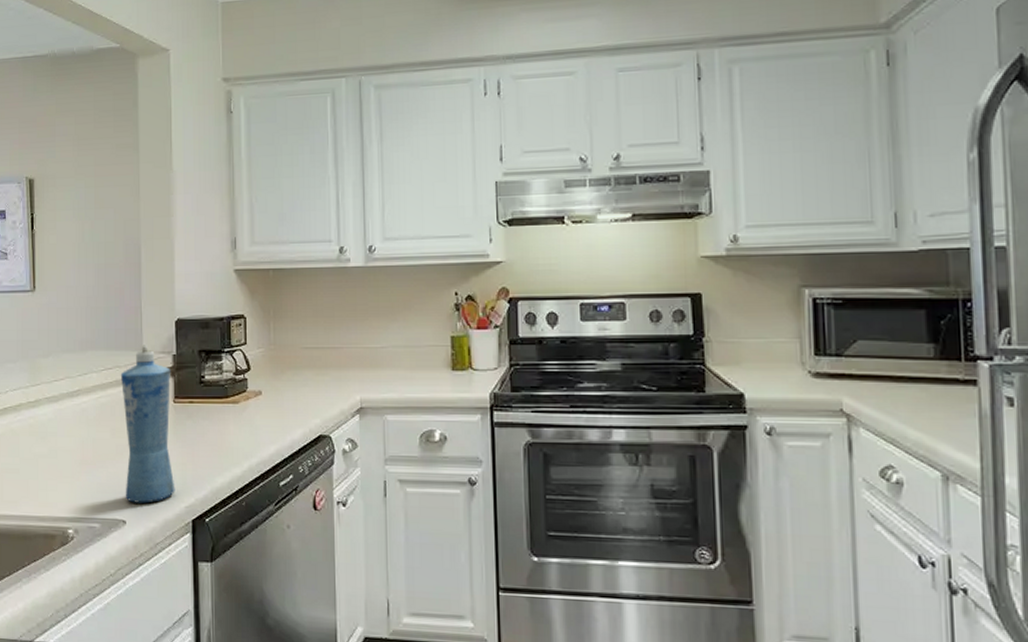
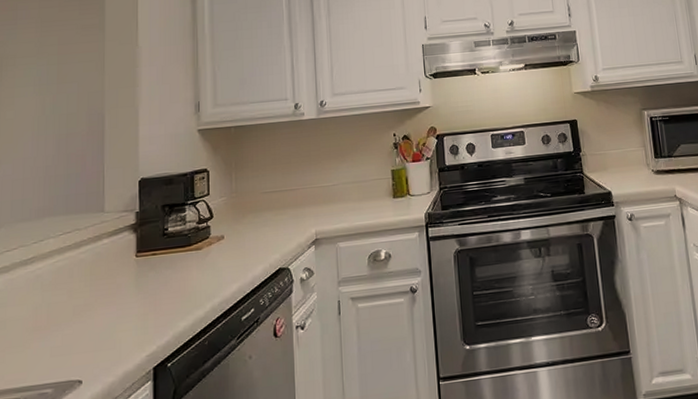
squeeze bottle: present [120,345,175,504] -> none [80,205,136,361]

